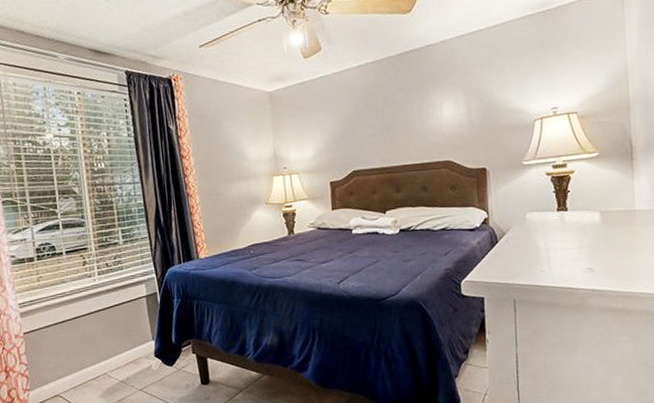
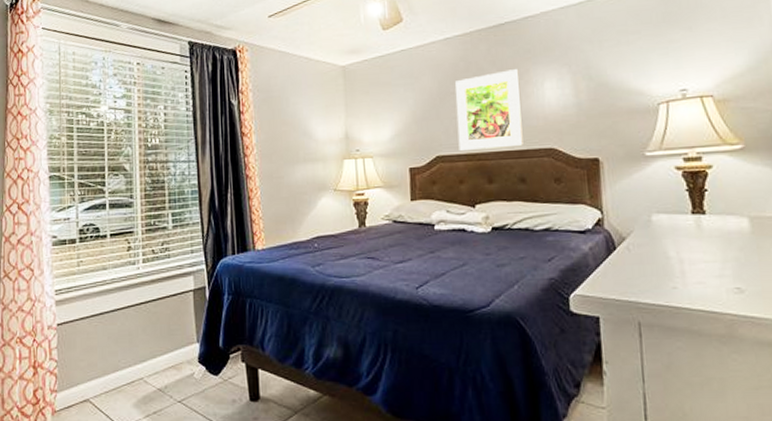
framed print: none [368,92,425,166] -> present [455,69,523,152]

